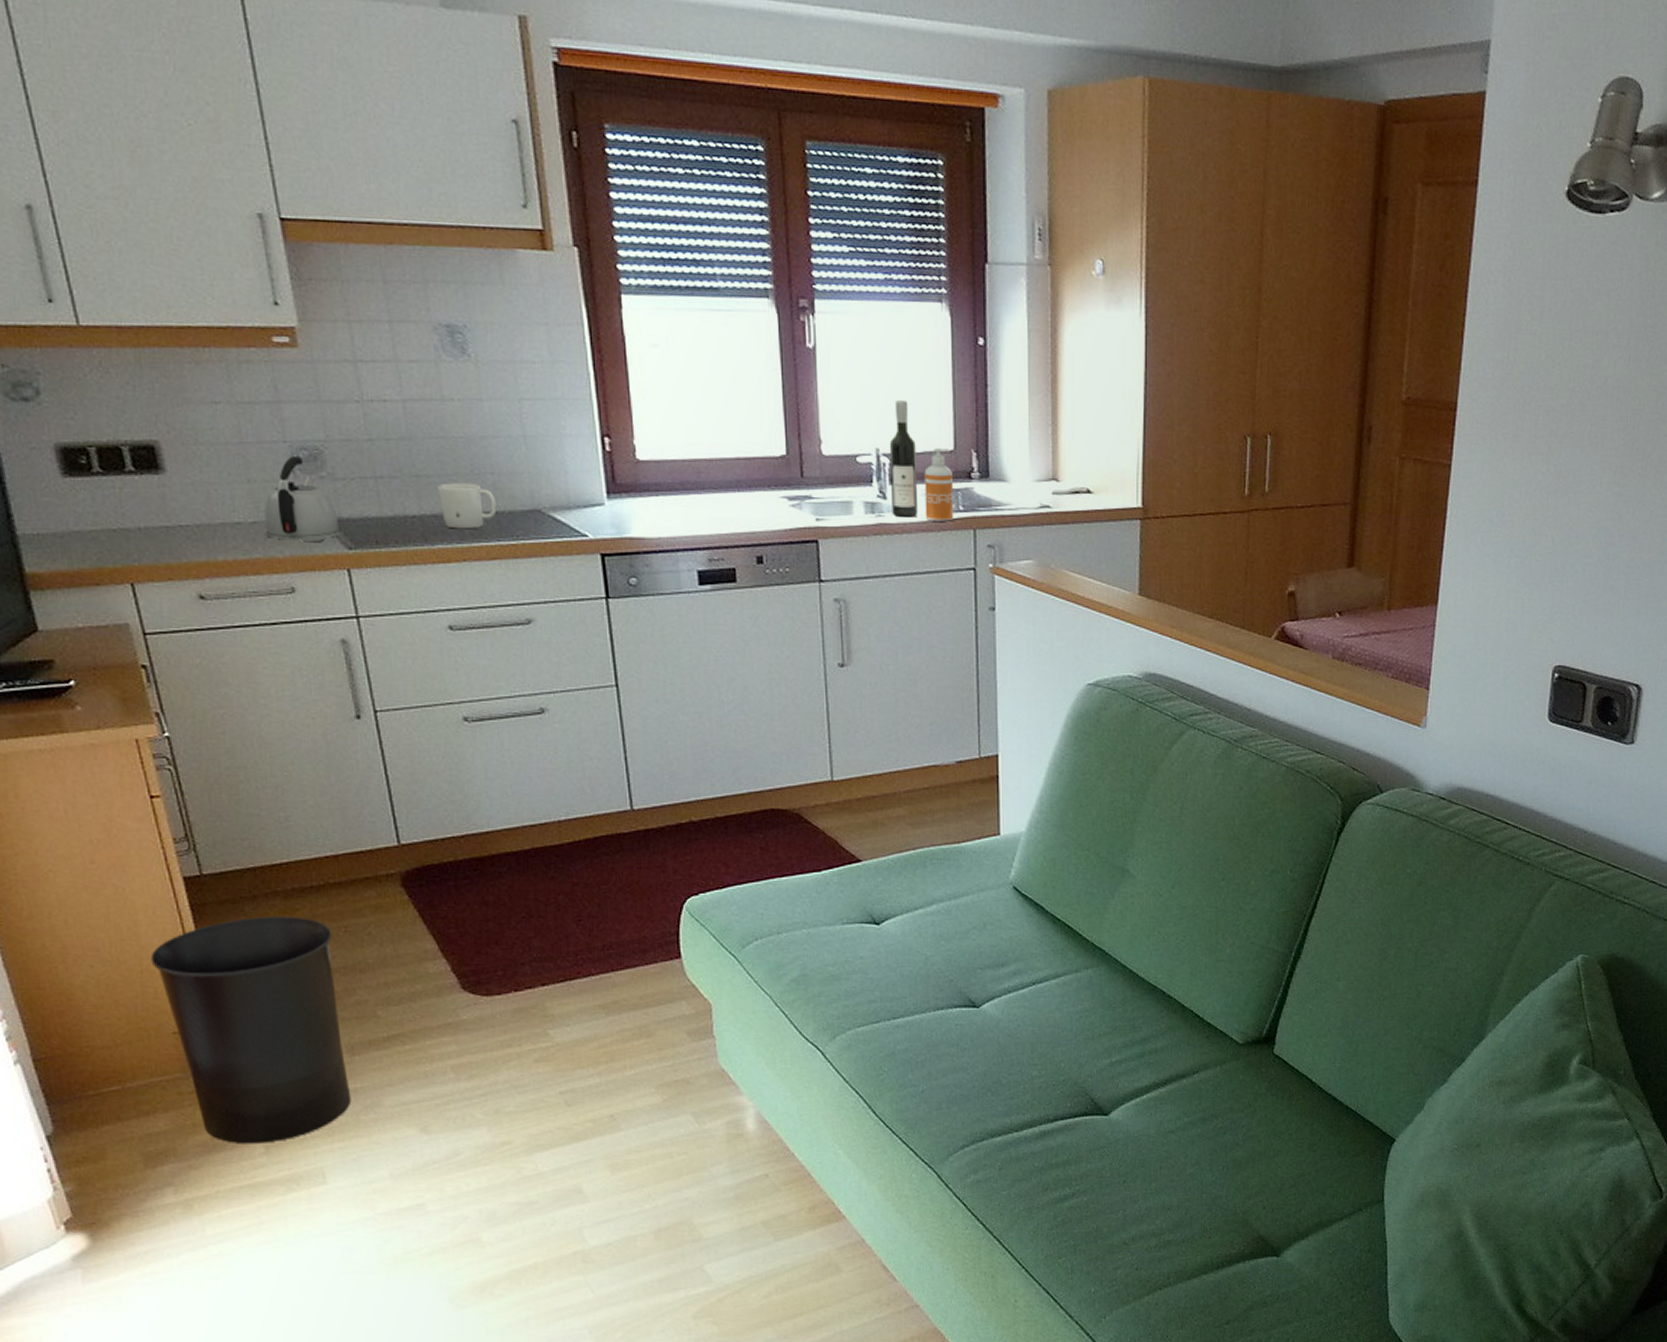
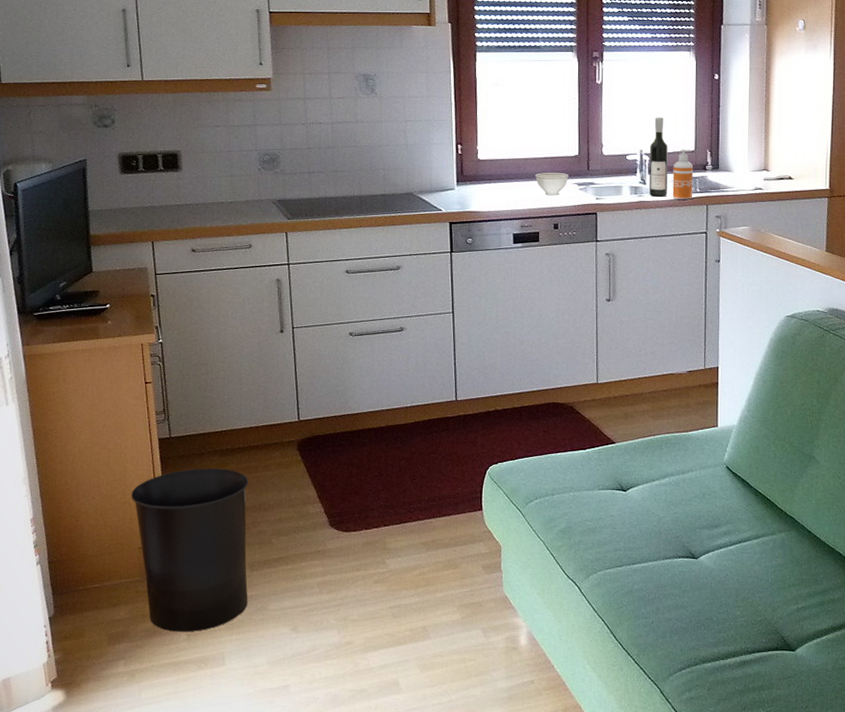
kettle: present [264,456,342,543] -> none [237,160,285,215]
mug: present [437,483,497,530] -> none [348,176,385,206]
bowl: none [724,479,774,515] -> present [535,172,569,196]

